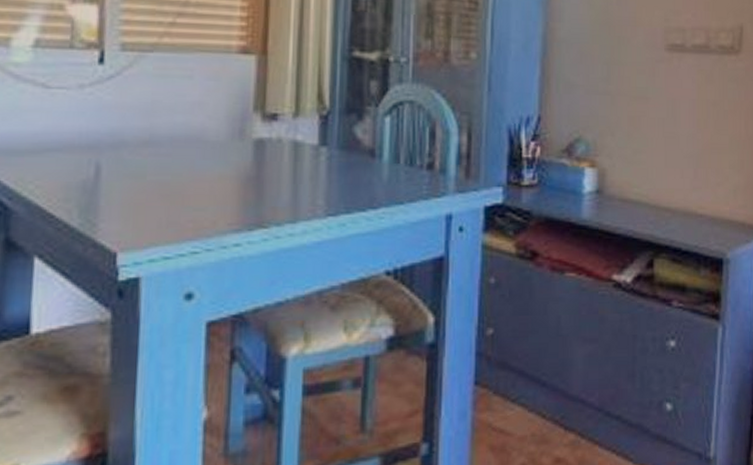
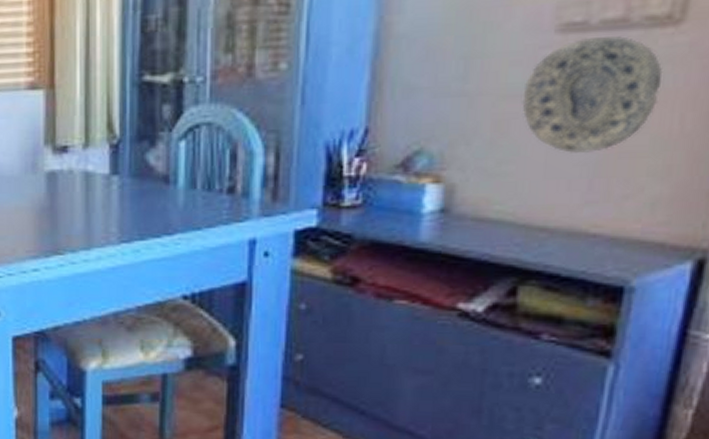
decorative plate: none [647,57,732,149] -> present [522,36,663,154]

